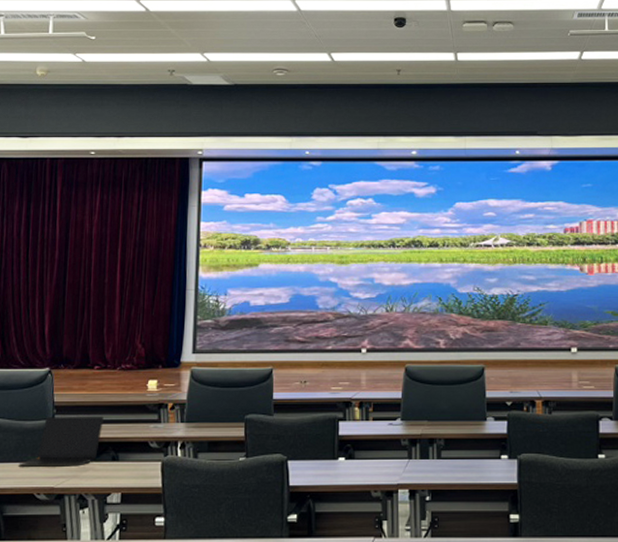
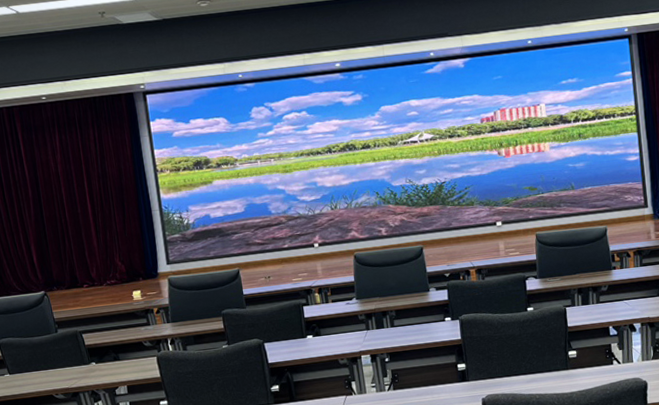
laptop: present [18,417,104,468] -> none [34,326,101,376]

